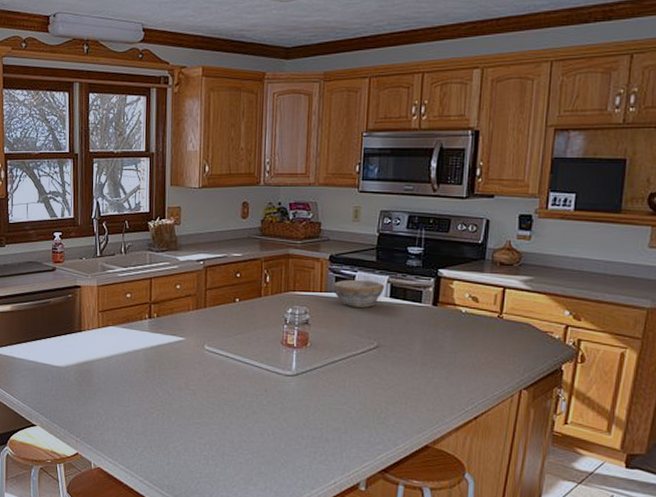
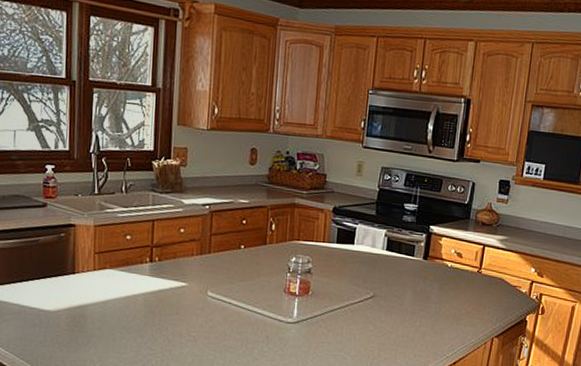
bowl: present [332,280,385,308] -> none [334,231,383,259]

